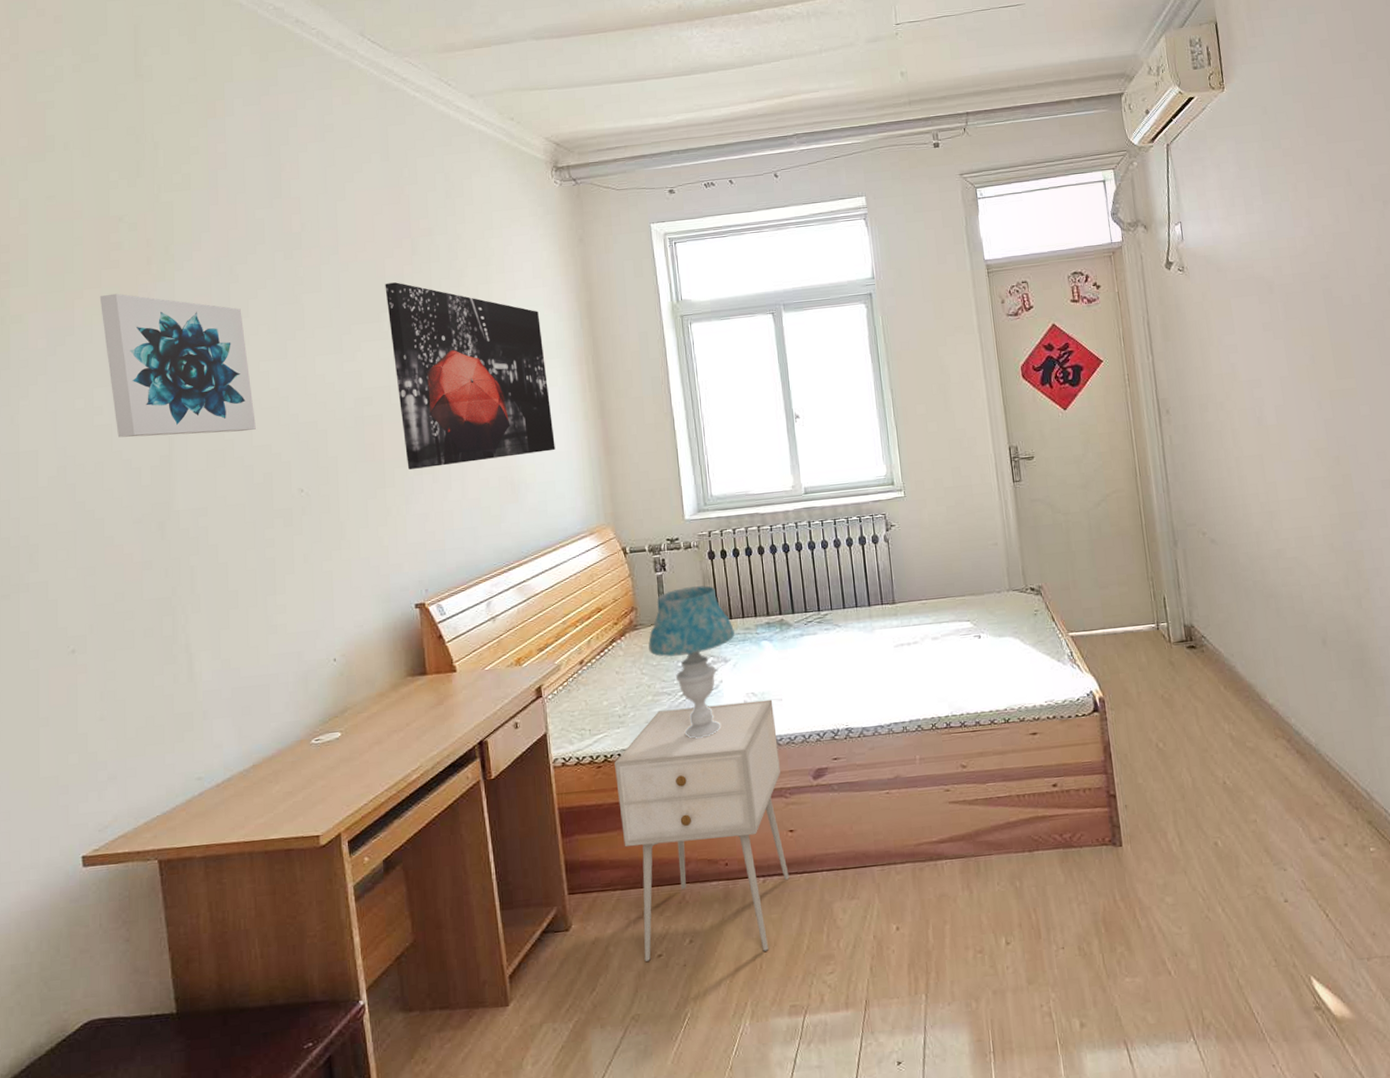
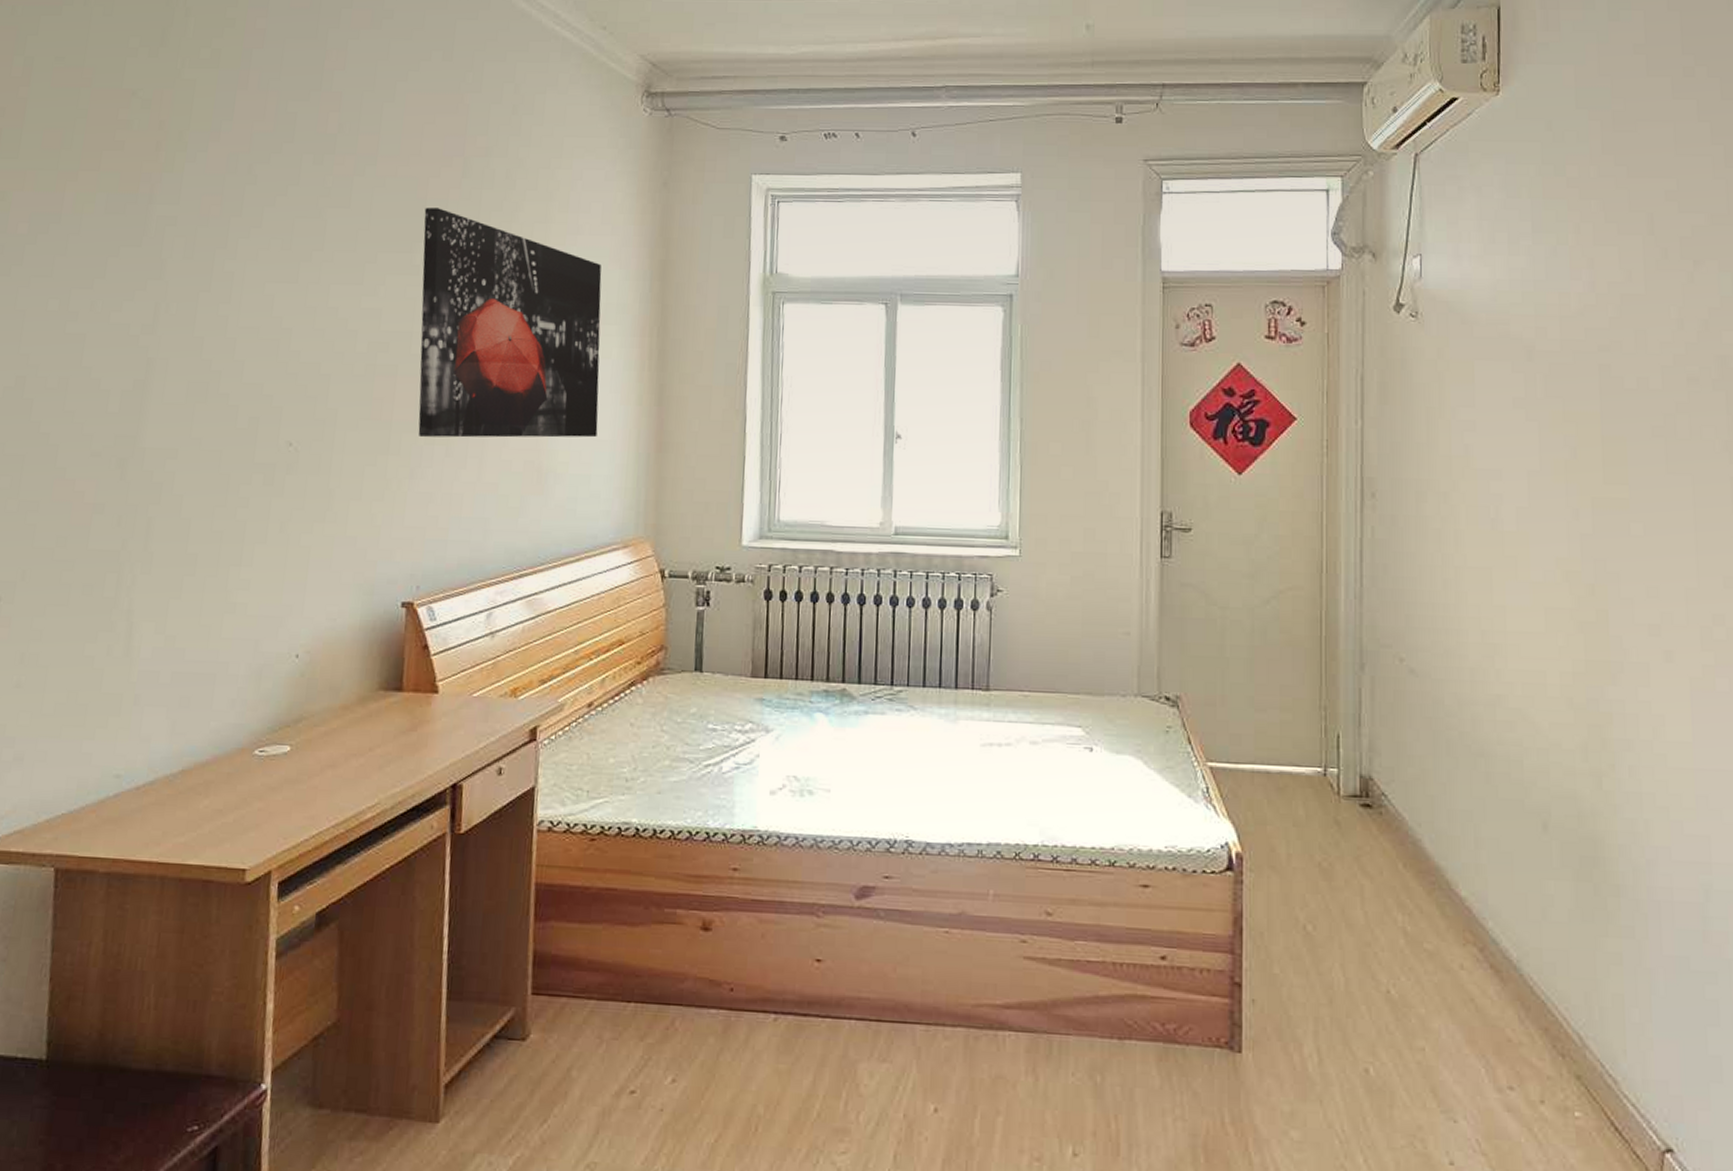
wall art: present [99,293,256,438] -> none [89,180,254,364]
nightstand: present [615,699,789,961] -> none [609,781,818,1110]
table lamp: present [648,585,735,739] -> none [674,630,783,824]

